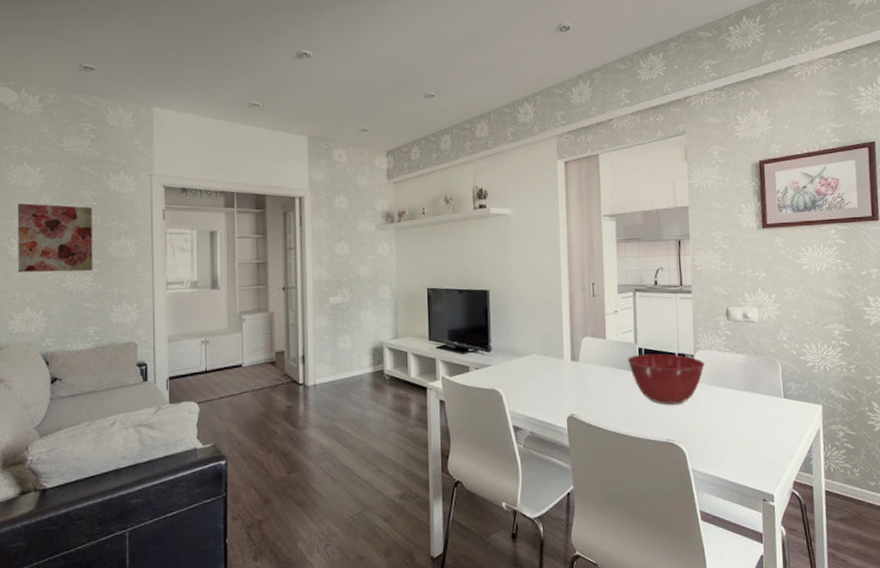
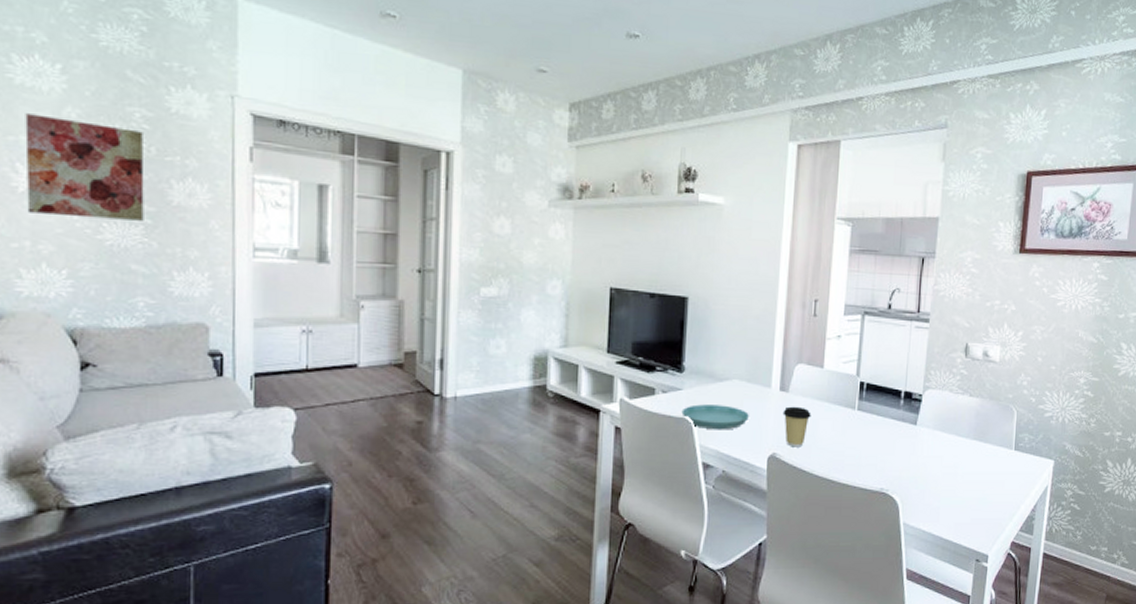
saucer: none [492,376,548,398] -> present [681,404,749,430]
coffee cup: none [576,373,600,408] -> present [783,406,811,447]
mixing bowl: present [627,353,705,405] -> none [845,389,933,450]

